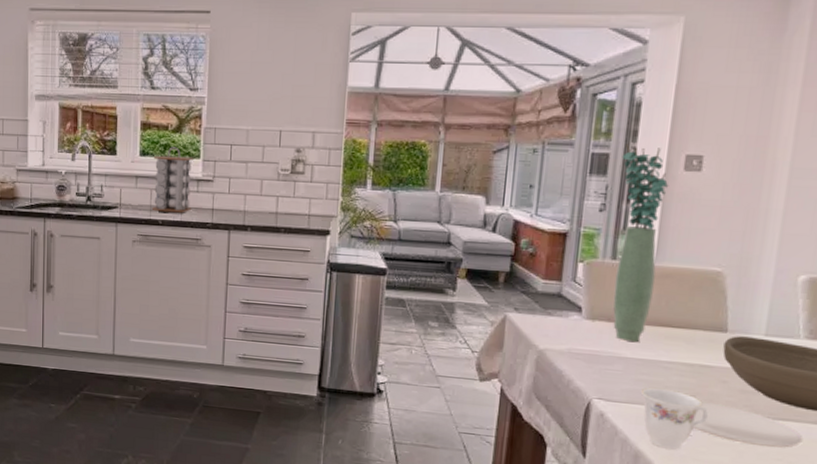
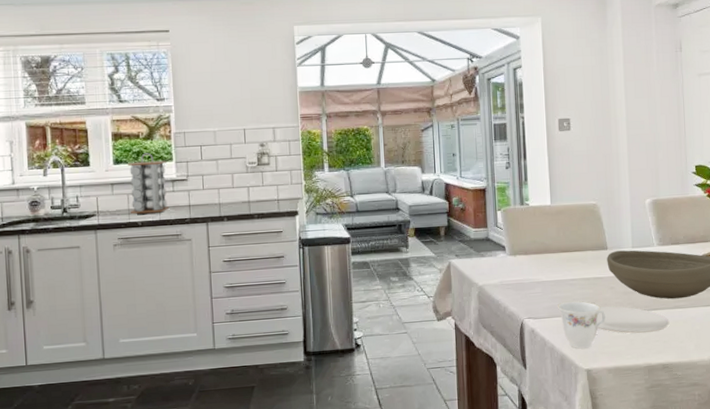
vase: present [613,143,669,343] -> none [515,114,553,269]

